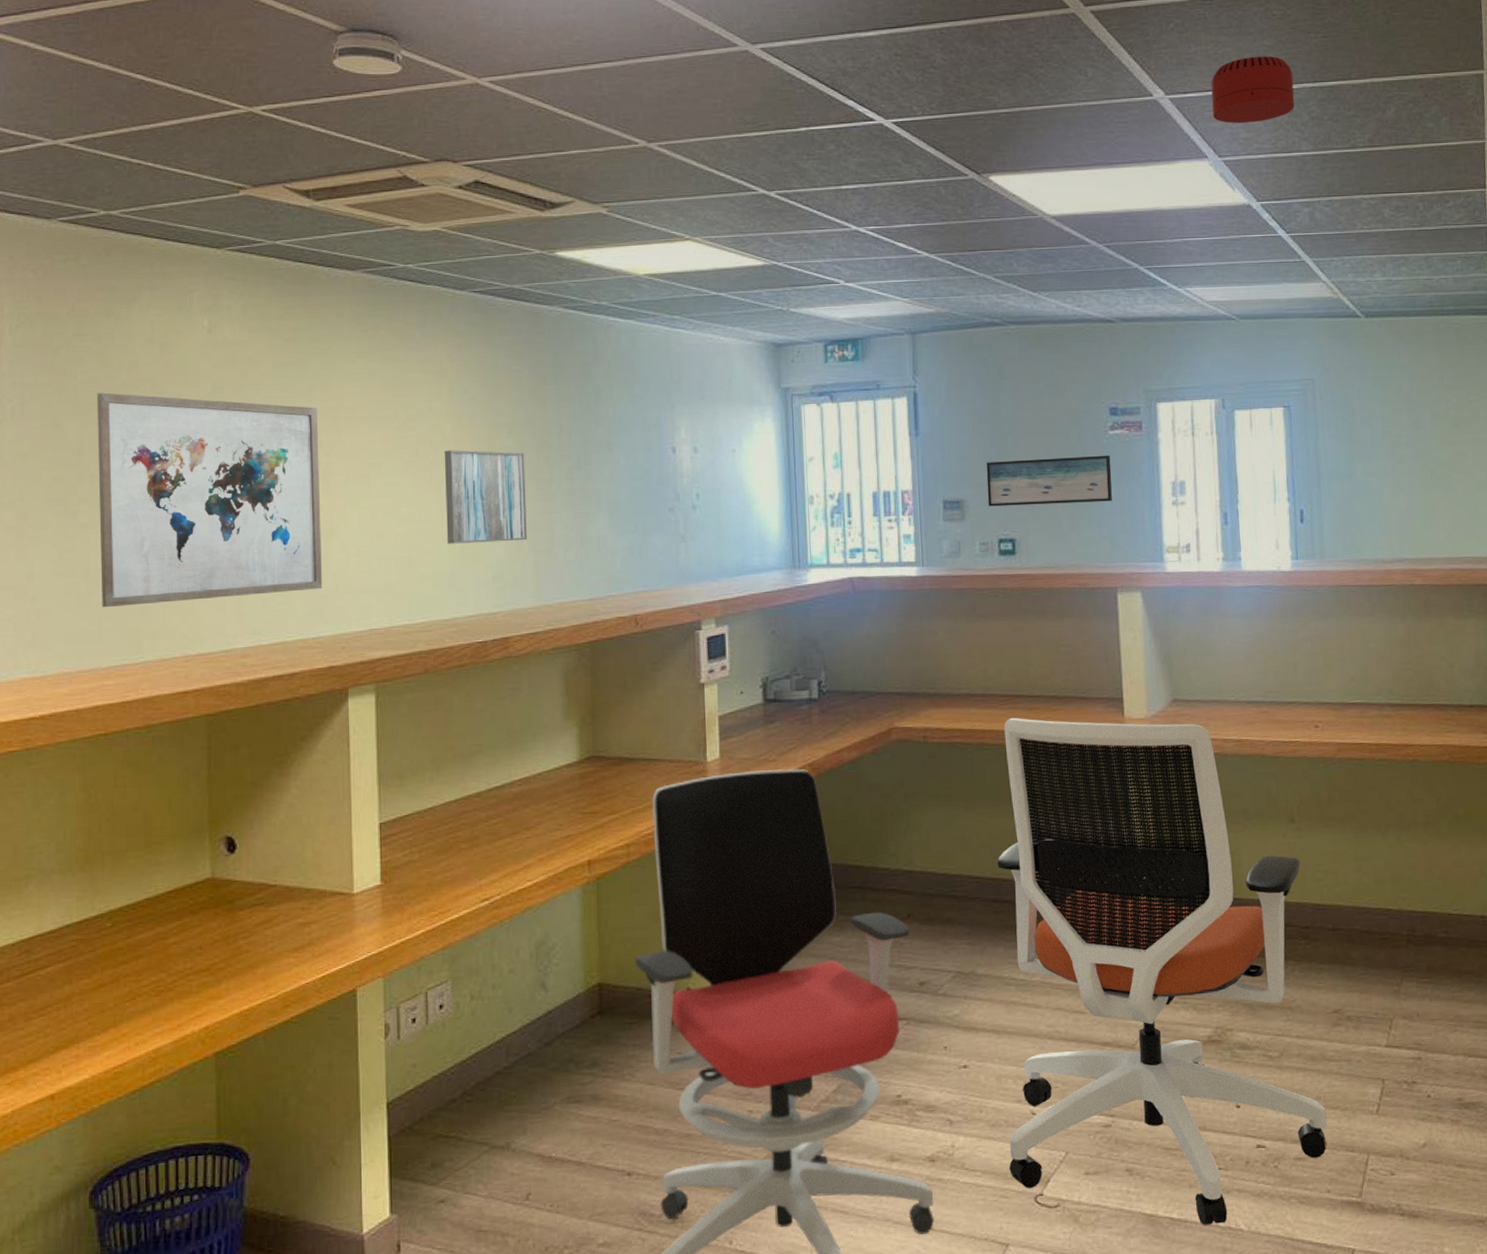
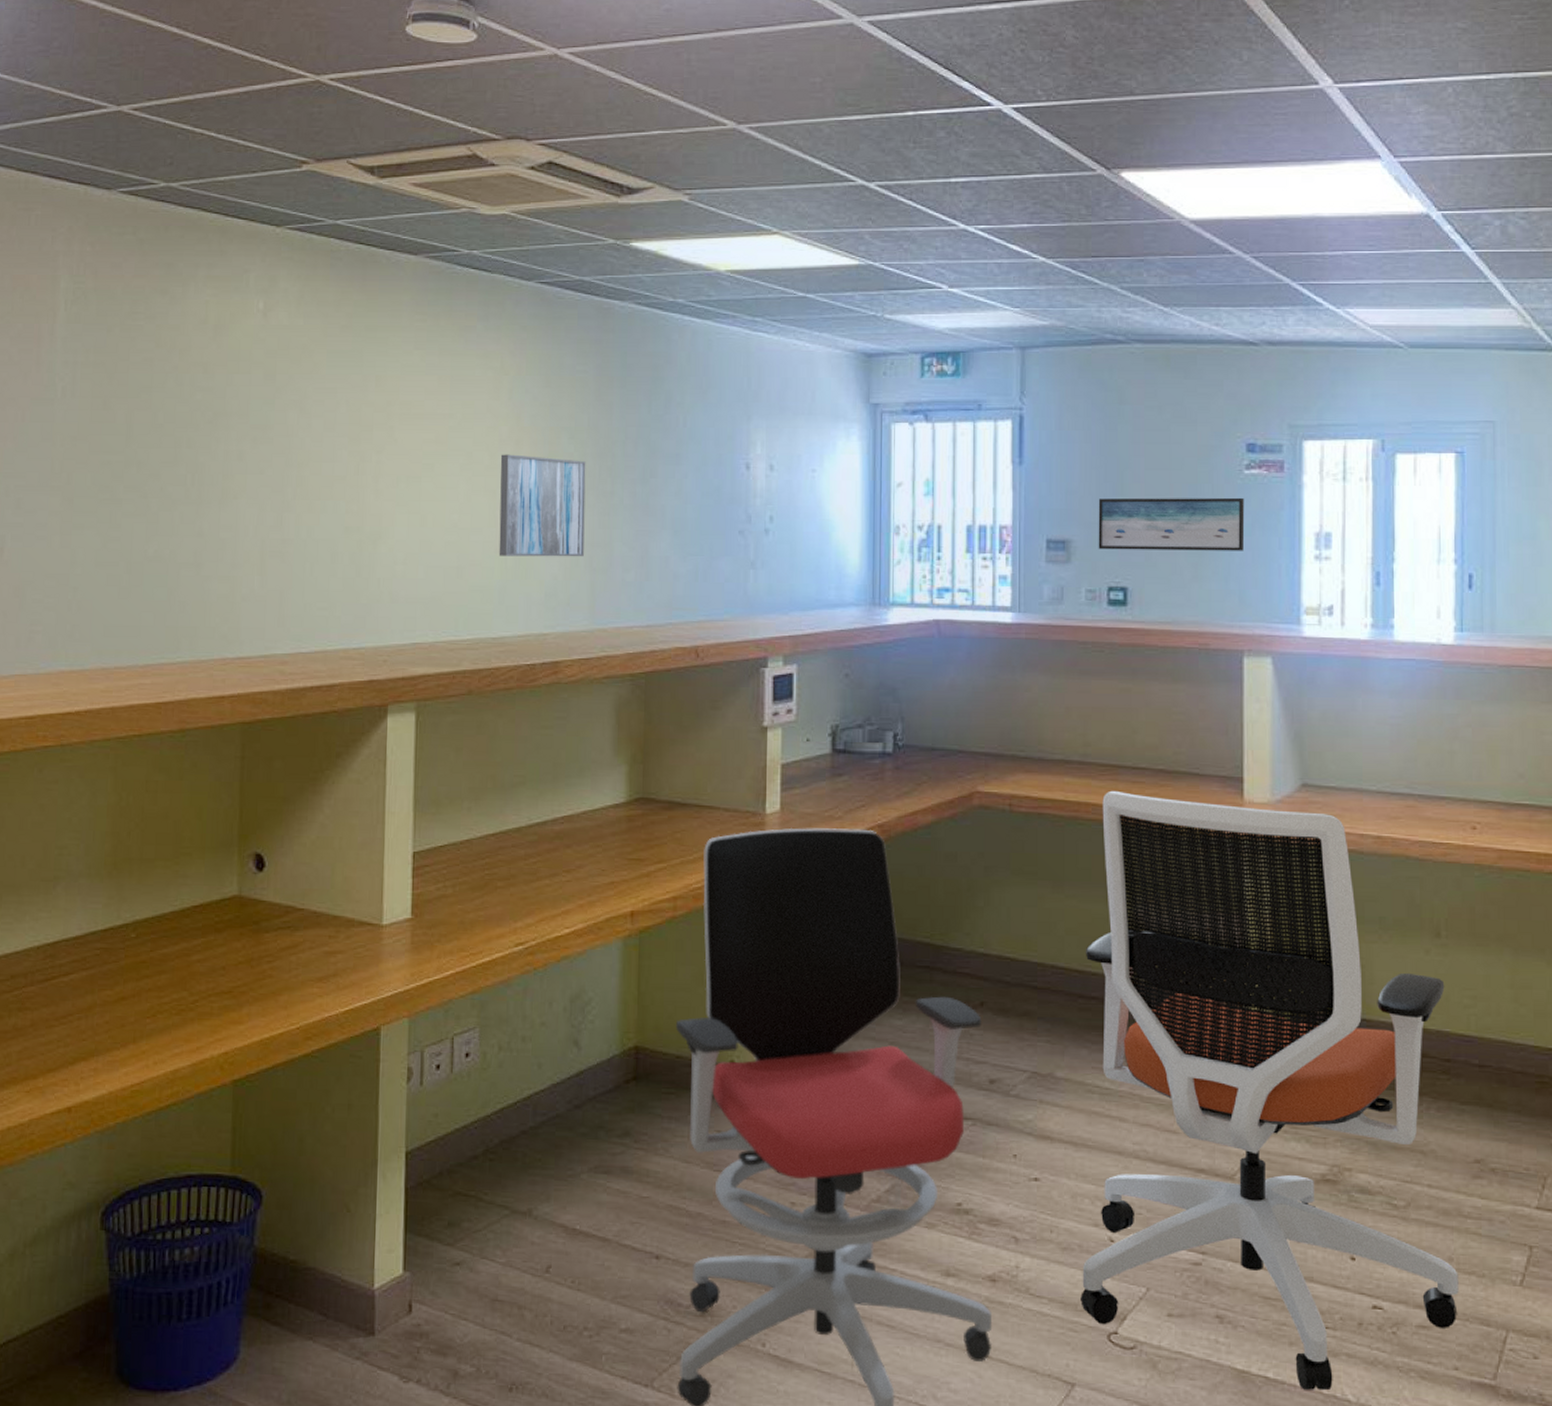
wall art: present [97,392,323,608] -> none [142,375,371,603]
smoke detector: present [1211,56,1294,124] -> none [1389,40,1491,118]

